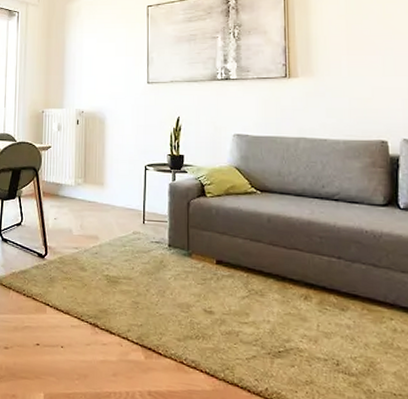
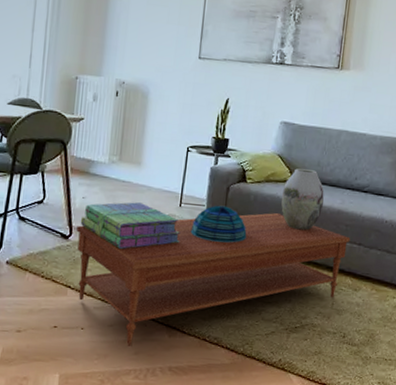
coffee table: none [51,227,327,368] -> present [76,213,351,347]
stack of books: none [54,221,147,267] -> present [80,202,181,249]
decorative bowl: none [156,221,213,259] -> present [190,205,247,243]
vase: none [244,180,290,244] -> present [281,168,324,231]

